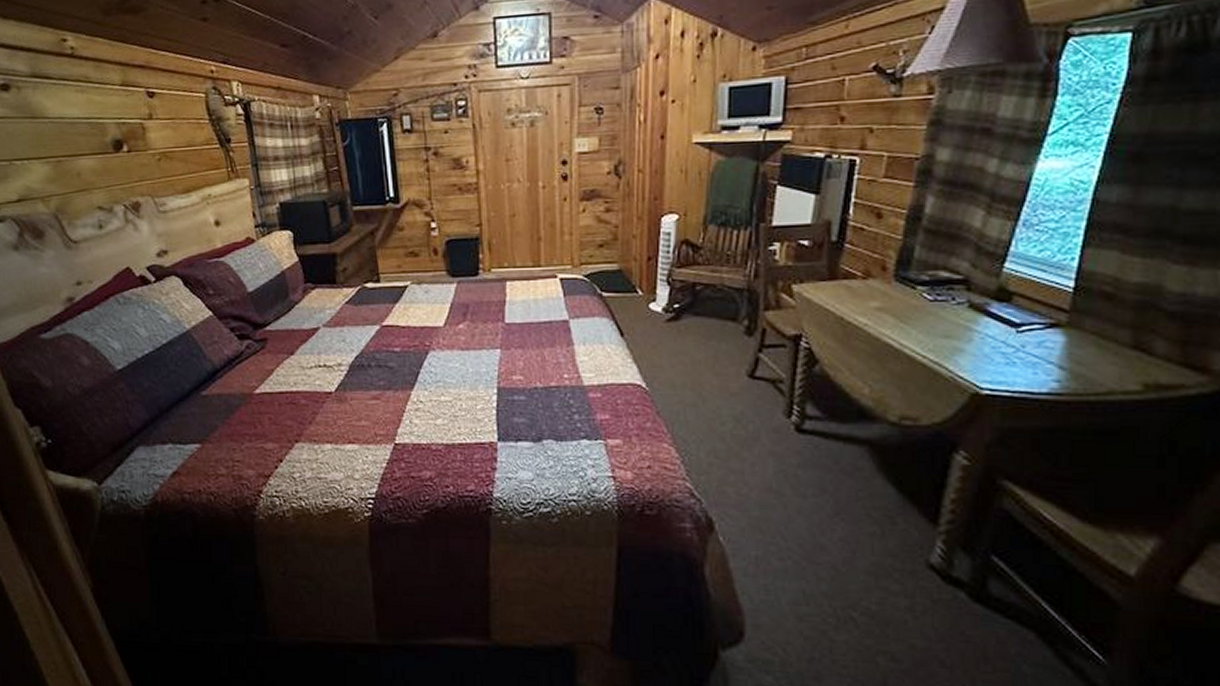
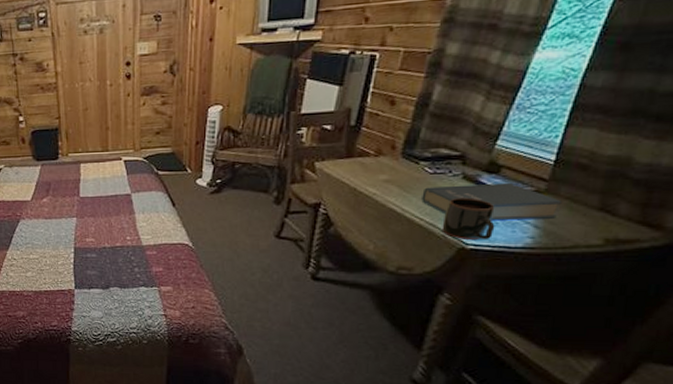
book: none [922,313,1088,360] -> present [421,182,562,221]
mug: none [949,331,1013,384] -> present [441,197,495,241]

